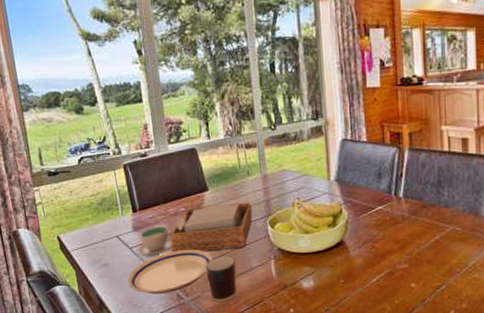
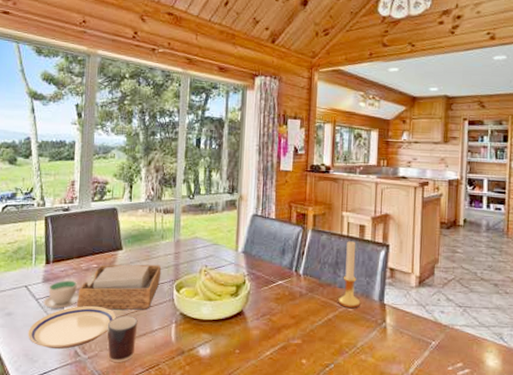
candle holder: none [444,156,469,228] -> present [338,240,361,309]

